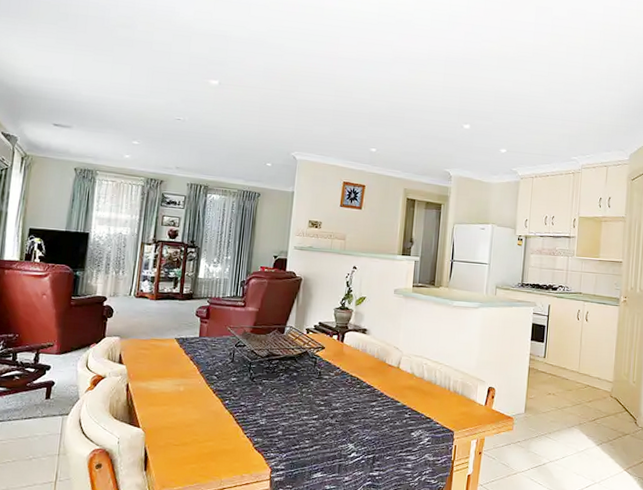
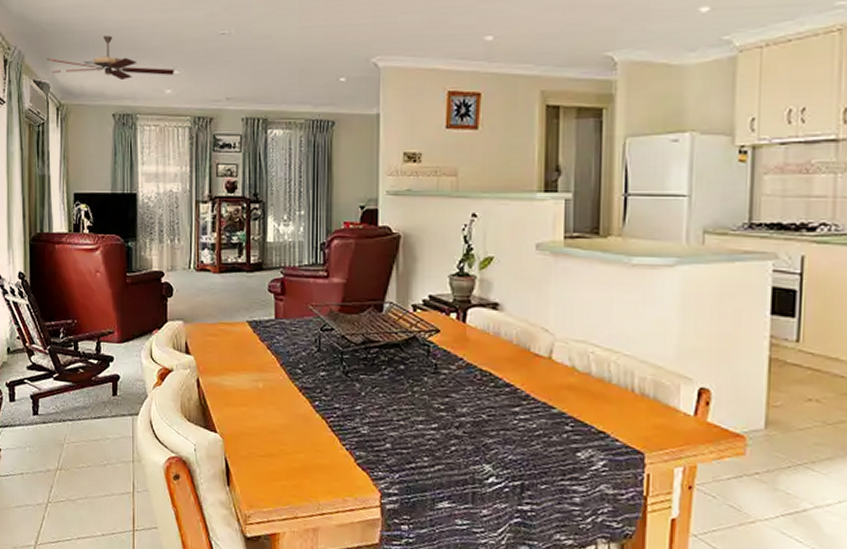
ceiling fan: none [17,106,134,144] -> present [47,35,174,80]

